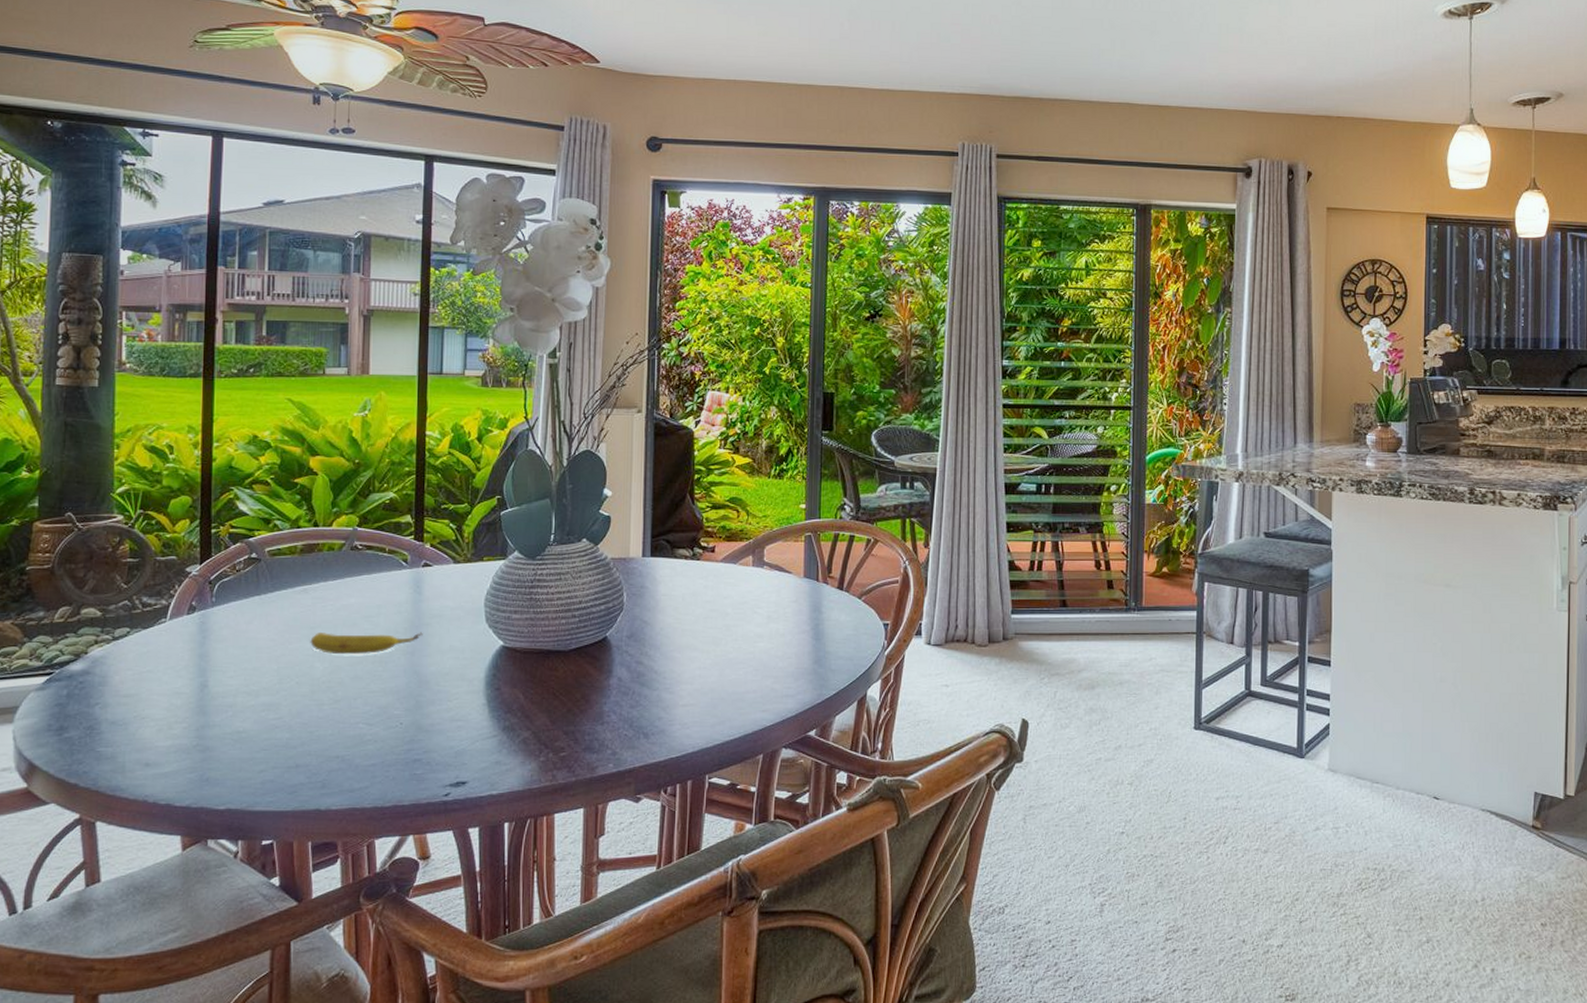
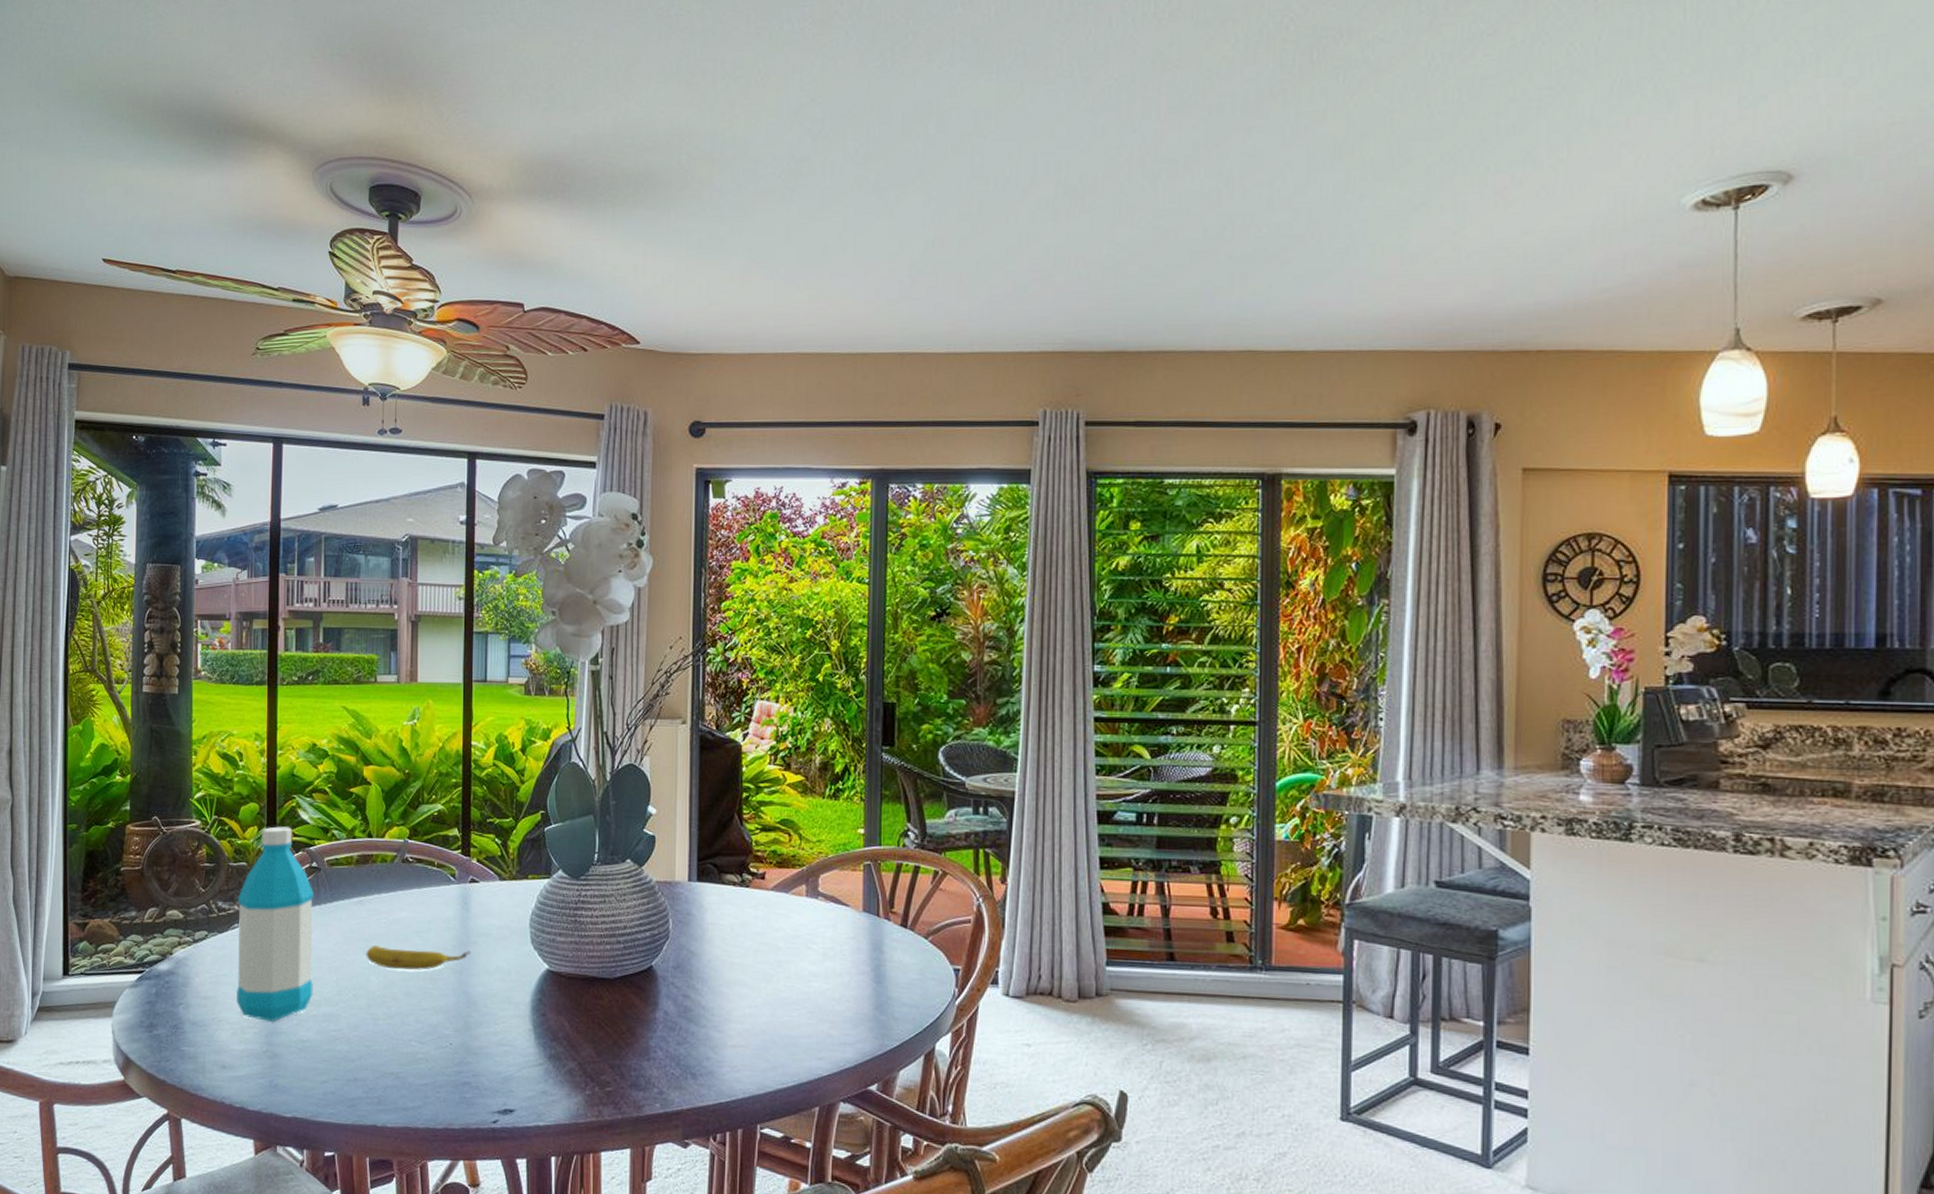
water bottle: none [162,519,254,715] -> present [235,826,314,1022]

